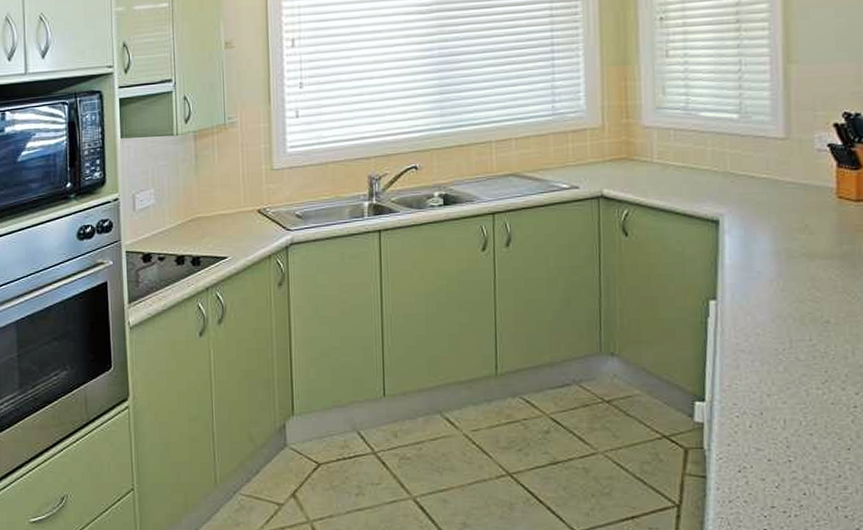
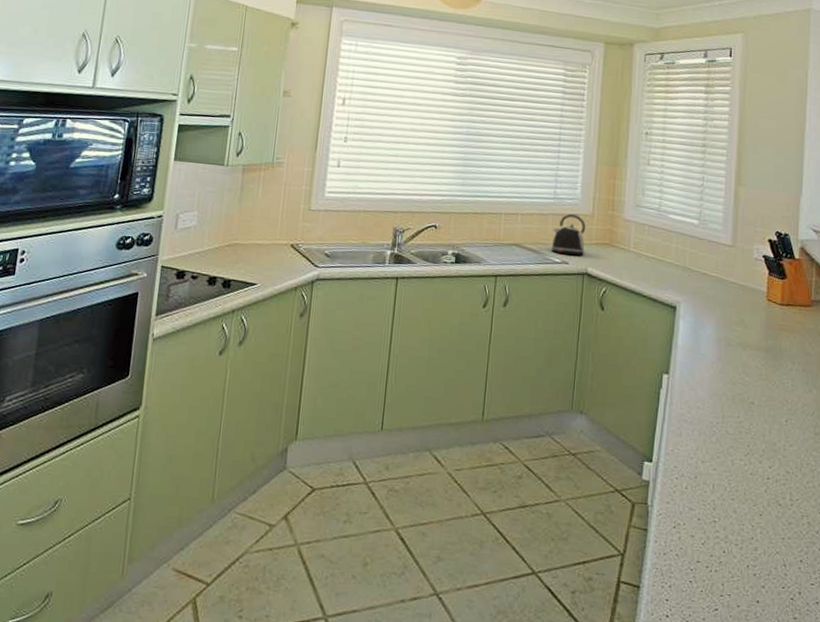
kettle: none [555,129,597,178] -> present [551,213,586,255]

